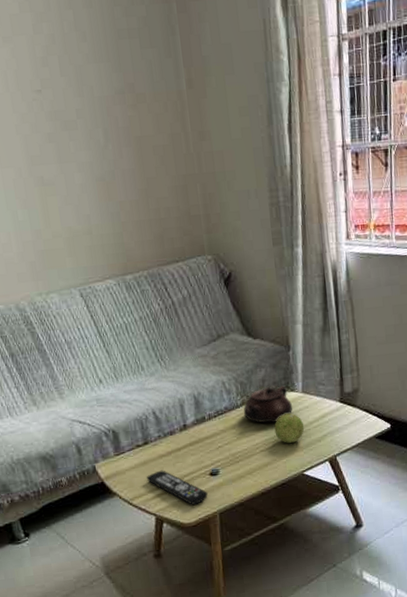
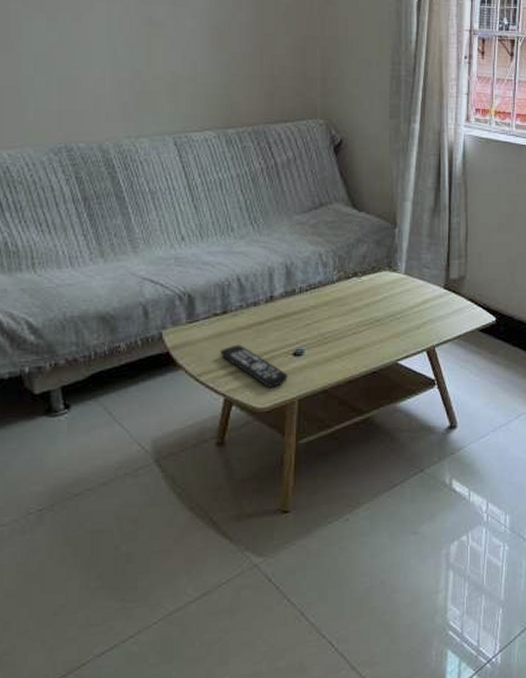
teapot: present [243,386,292,424] -> none [338,264,392,304]
decorative ball: present [274,413,305,443] -> none [371,295,404,327]

